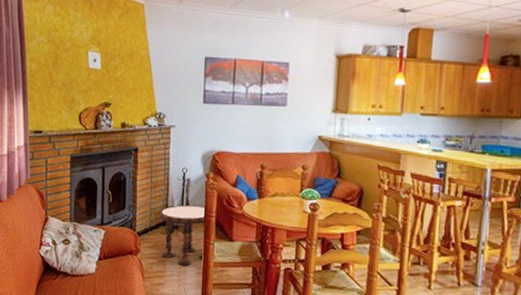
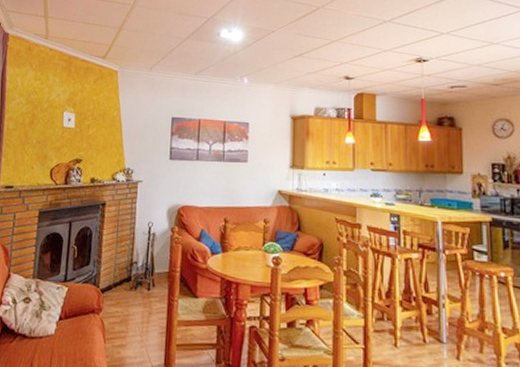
side table: present [159,205,205,265] -> none [124,259,169,325]

